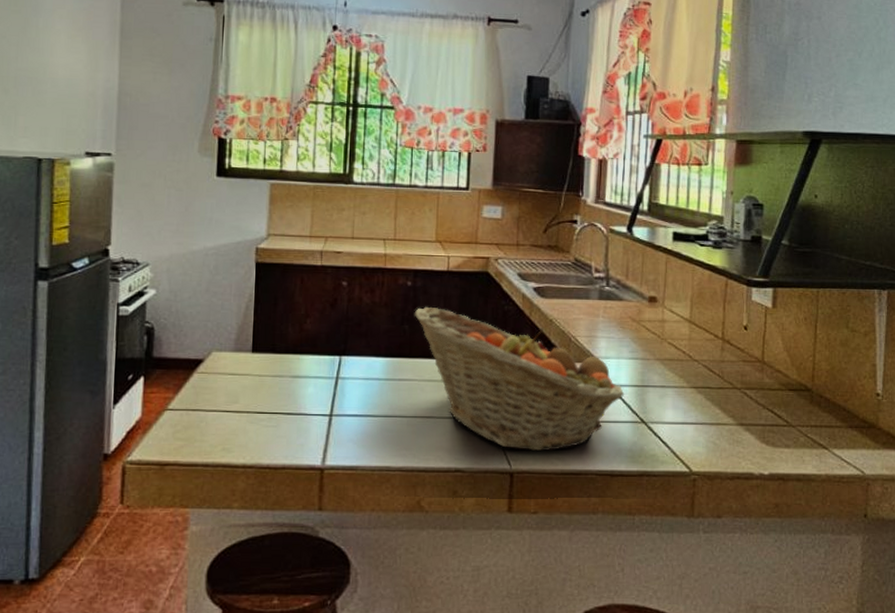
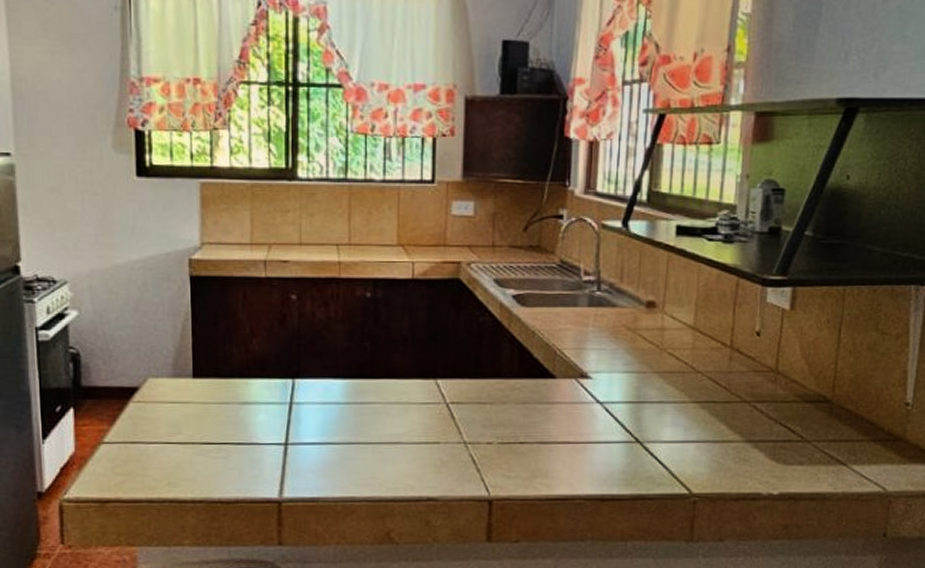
fruit basket: present [414,306,625,452] -> none [375,320,618,477]

